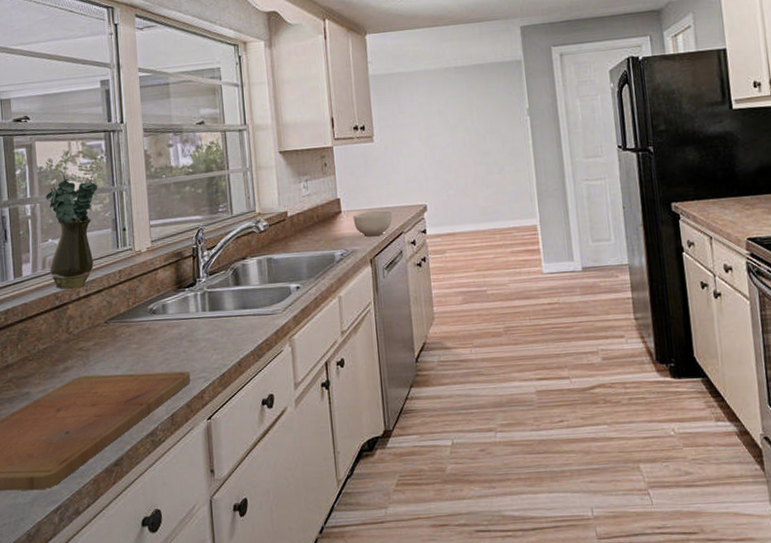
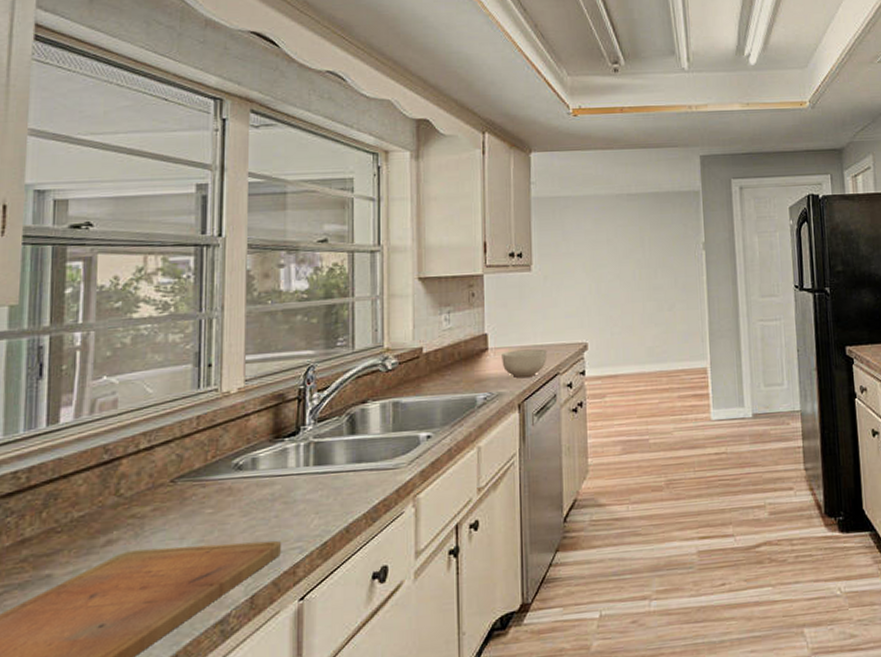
vase: present [46,175,98,290] -> none [100,296,180,440]

